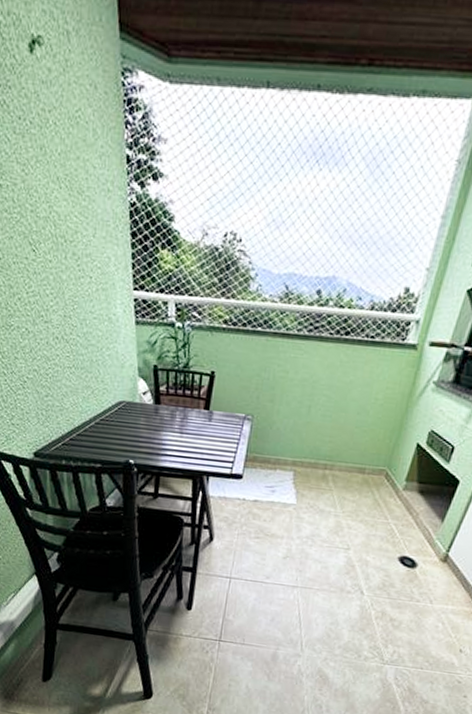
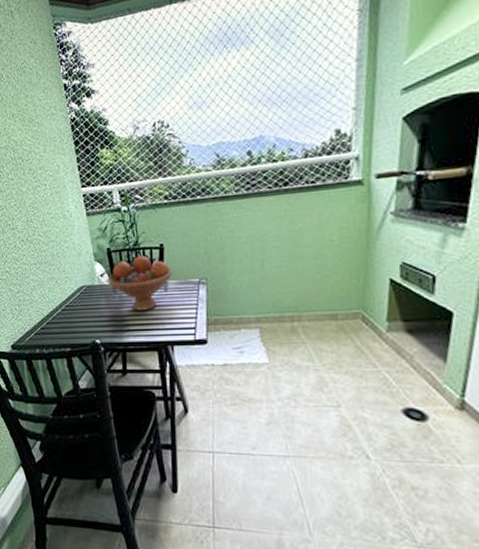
fruit bowl: none [150,379,221,438] -> present [107,255,173,311]

